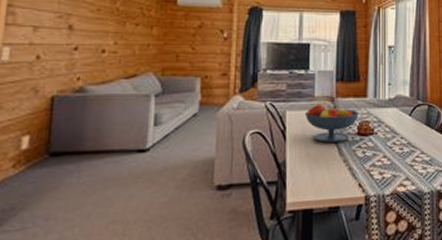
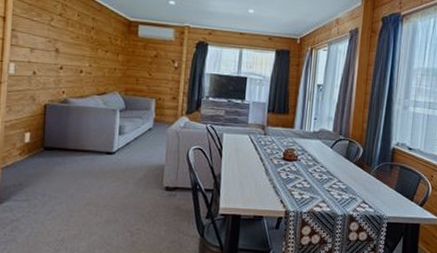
fruit bowl: present [304,103,359,143] -> none [238,130,286,164]

